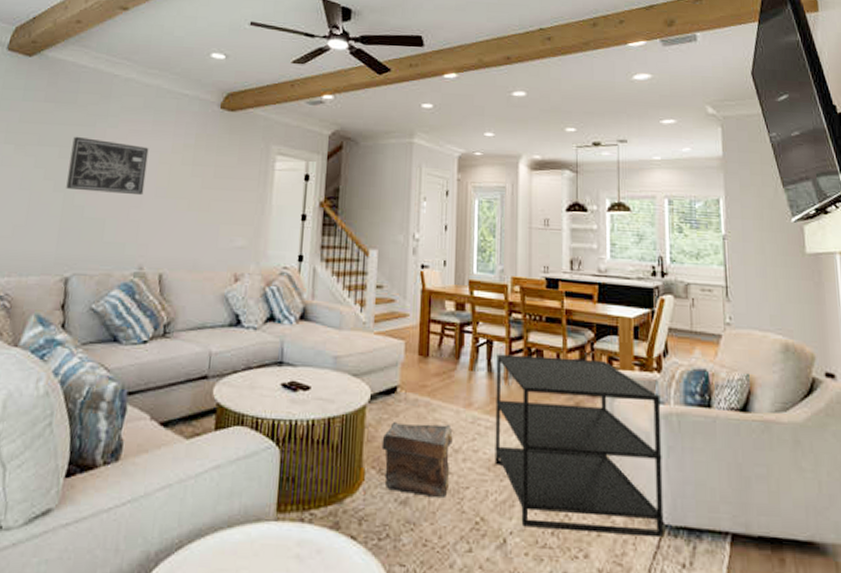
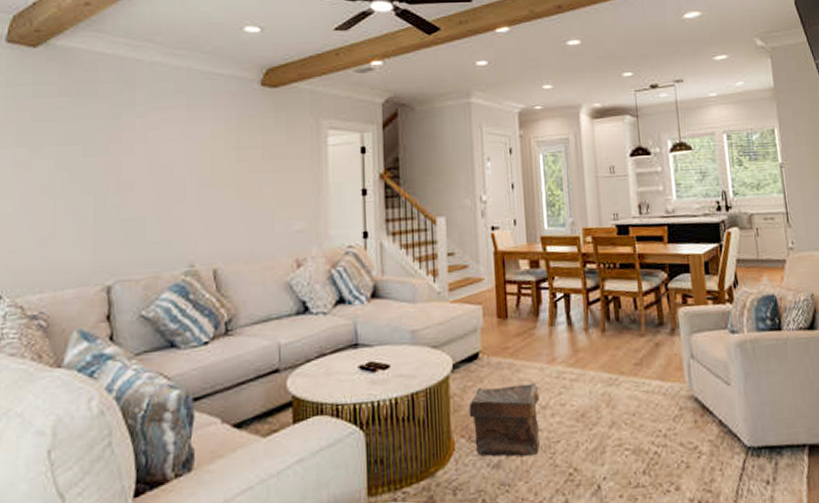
wall art: present [66,136,149,196] -> none [96,131,186,190]
side table: present [495,354,664,538] -> none [575,299,748,471]

